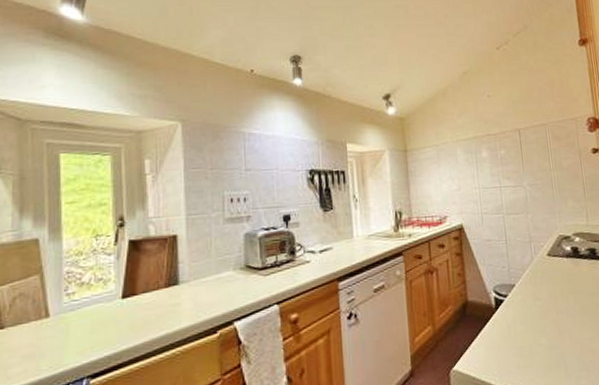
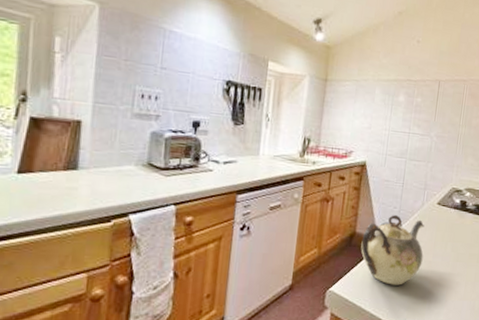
teapot: none [476,275,547,354] -> present [361,215,425,285]

